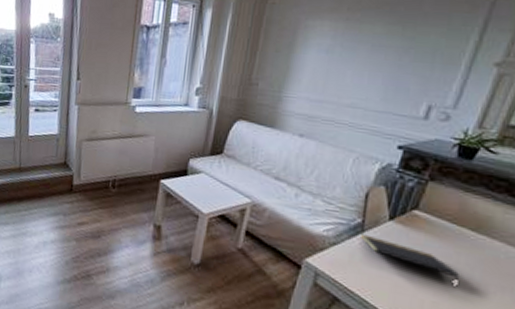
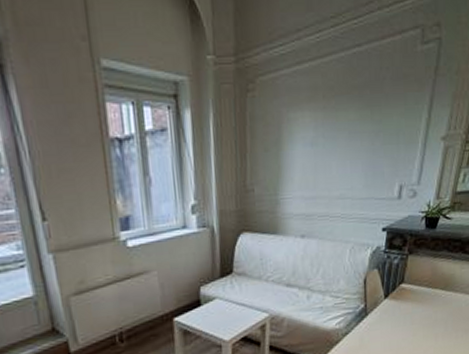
notepad: present [359,233,459,280] -> none [365,317,438,335]

